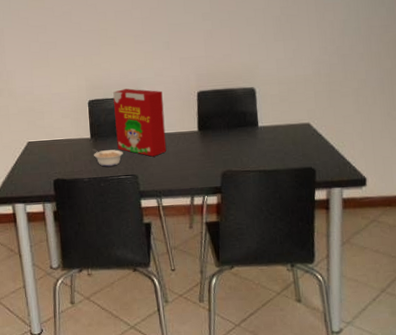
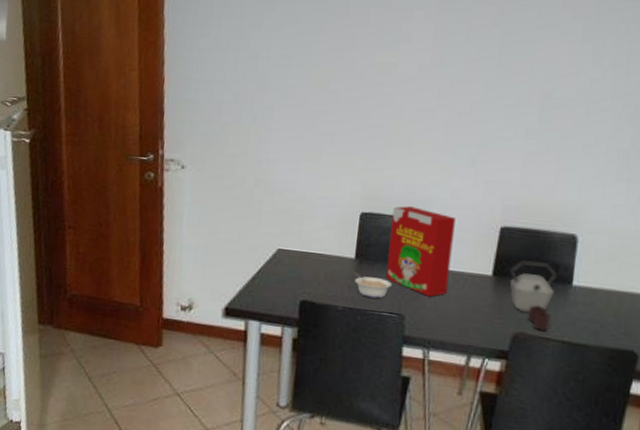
kettle: none [210,113,248,166] -> present [509,260,559,331]

